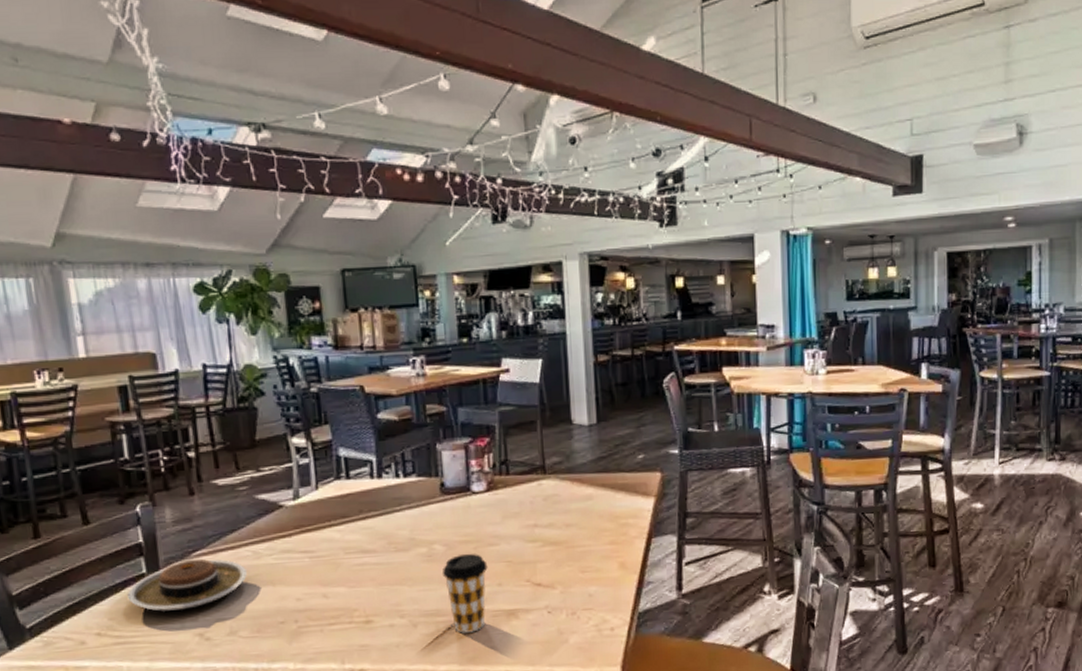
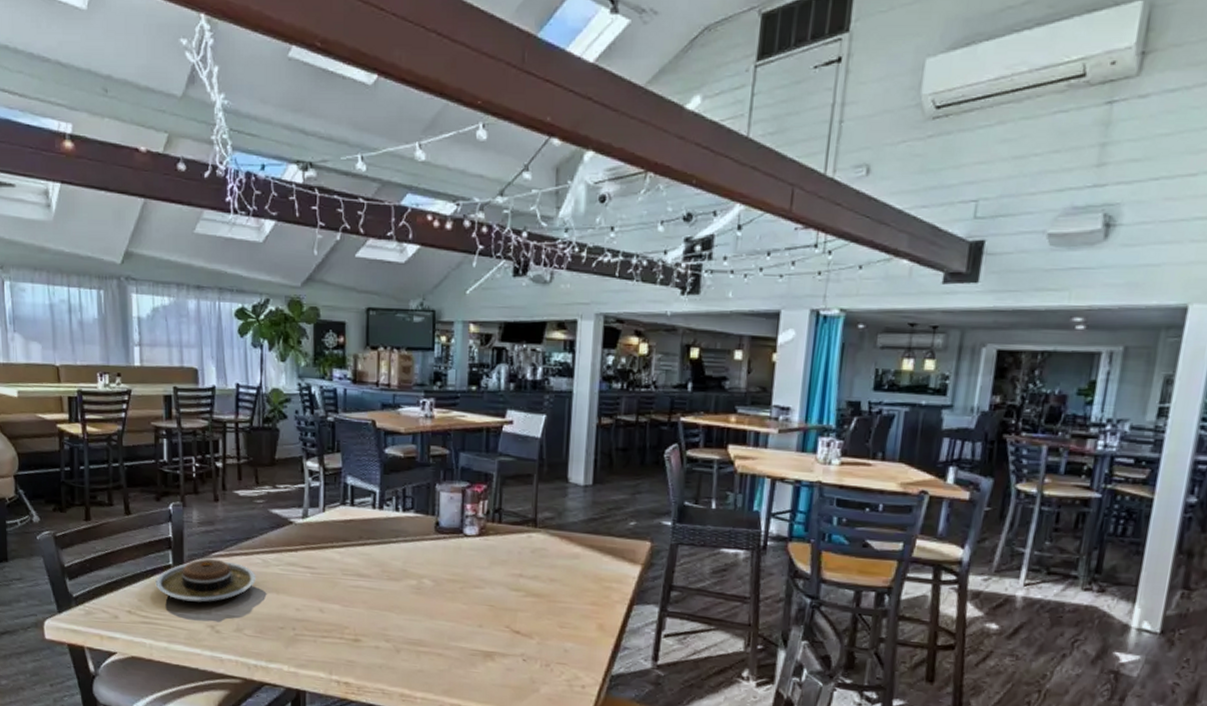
coffee cup: present [443,553,488,633] -> none [429,591,471,667]

